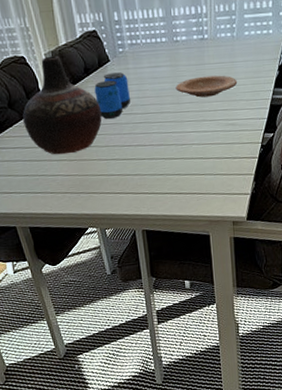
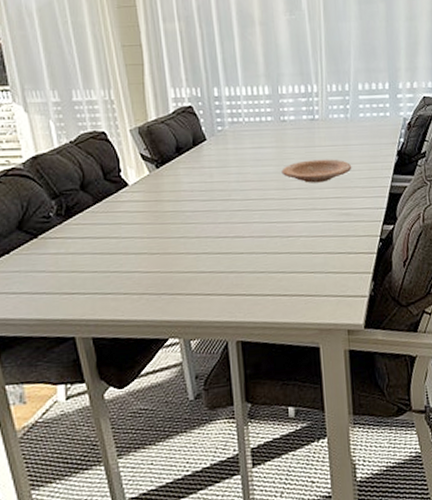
vase: present [22,55,102,155] -> none [97,132,194,247]
barrel: present [94,72,131,119] -> none [186,153,229,205]

